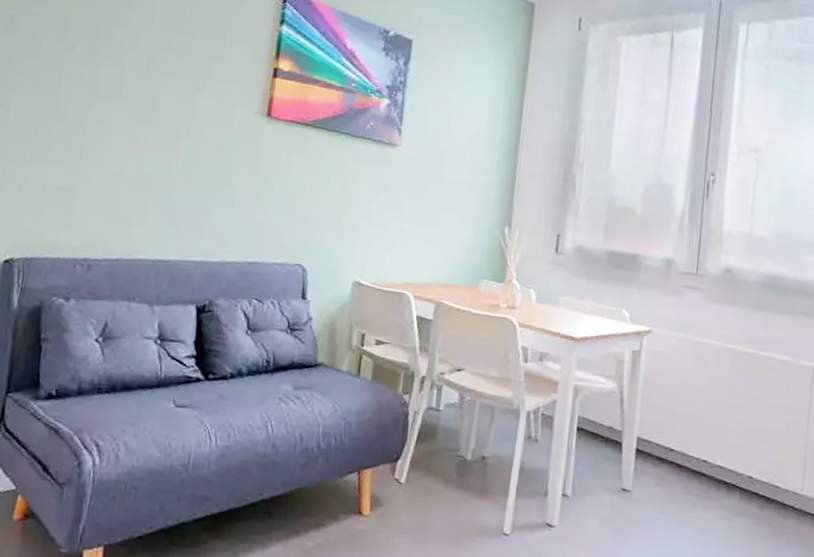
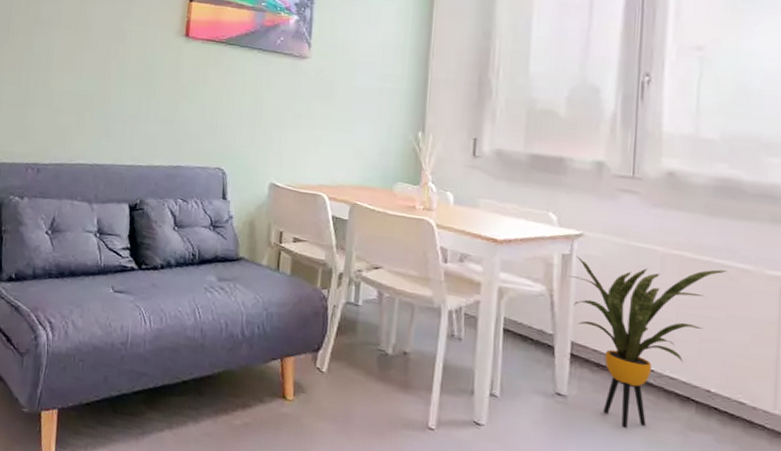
house plant: none [638,352,770,518] -> present [570,256,727,428]

